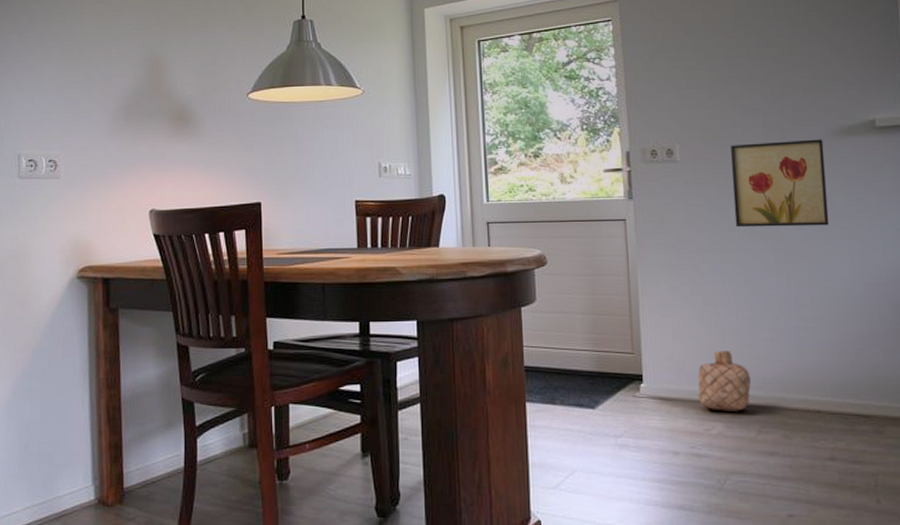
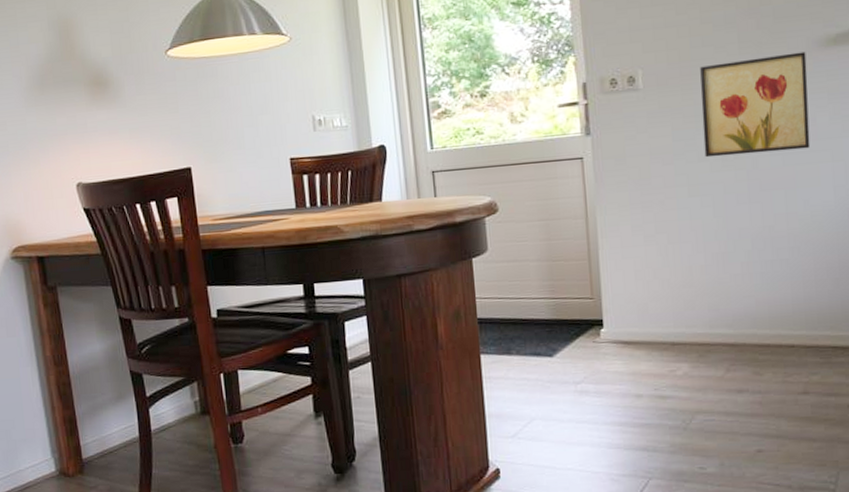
basket: present [698,351,751,411] -> none [662,289,719,352]

